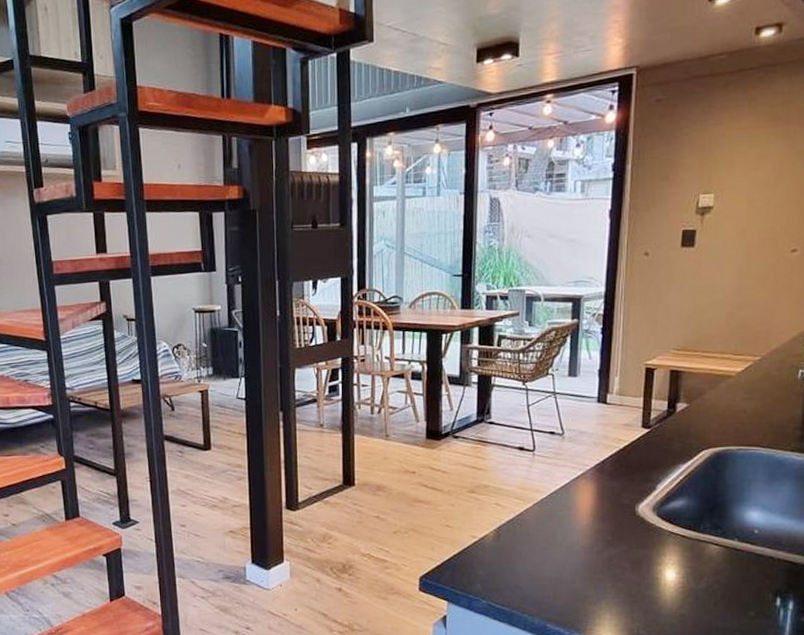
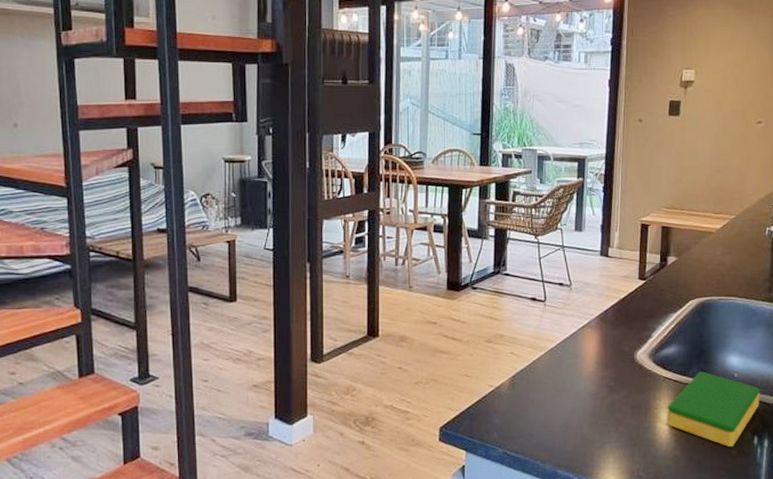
dish sponge: none [672,527,786,608] -> present [666,371,761,447]

